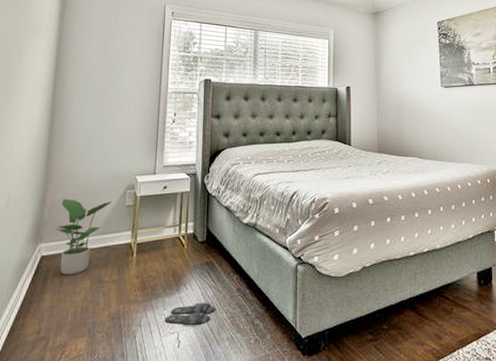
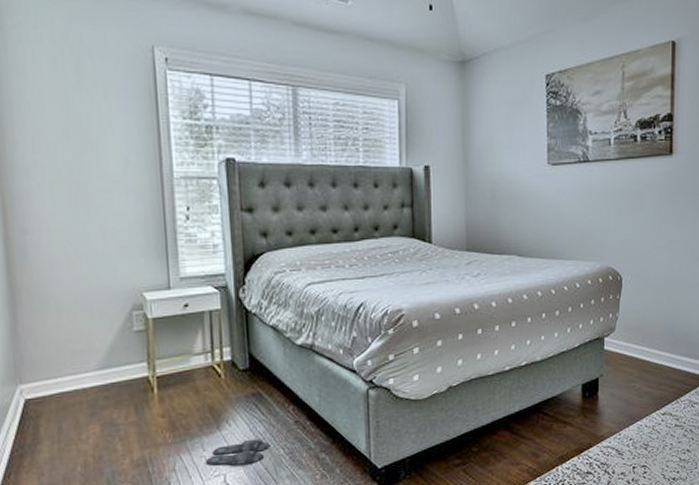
potted plant: present [56,199,112,275] -> none [39,326,114,420]

